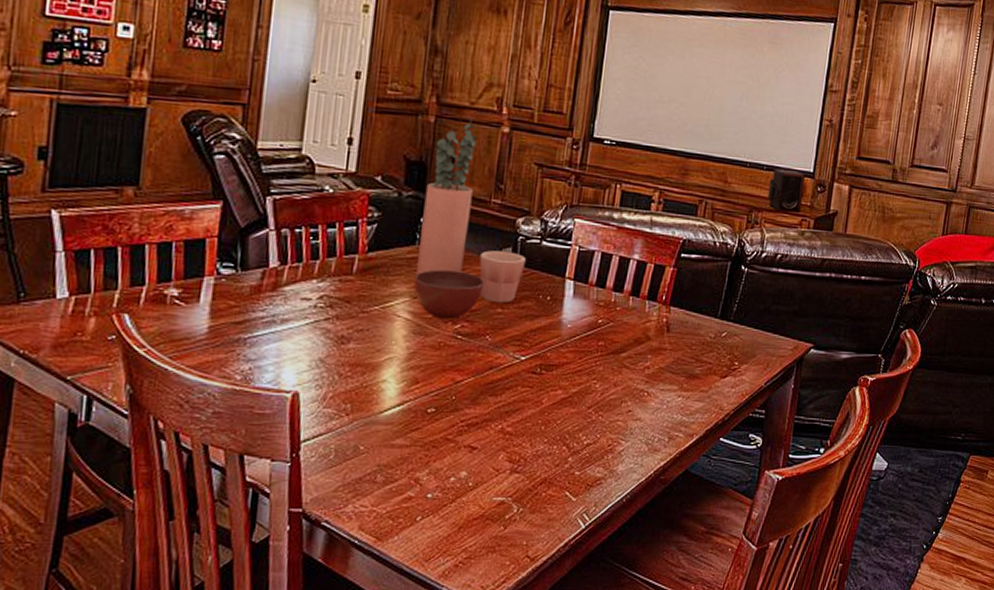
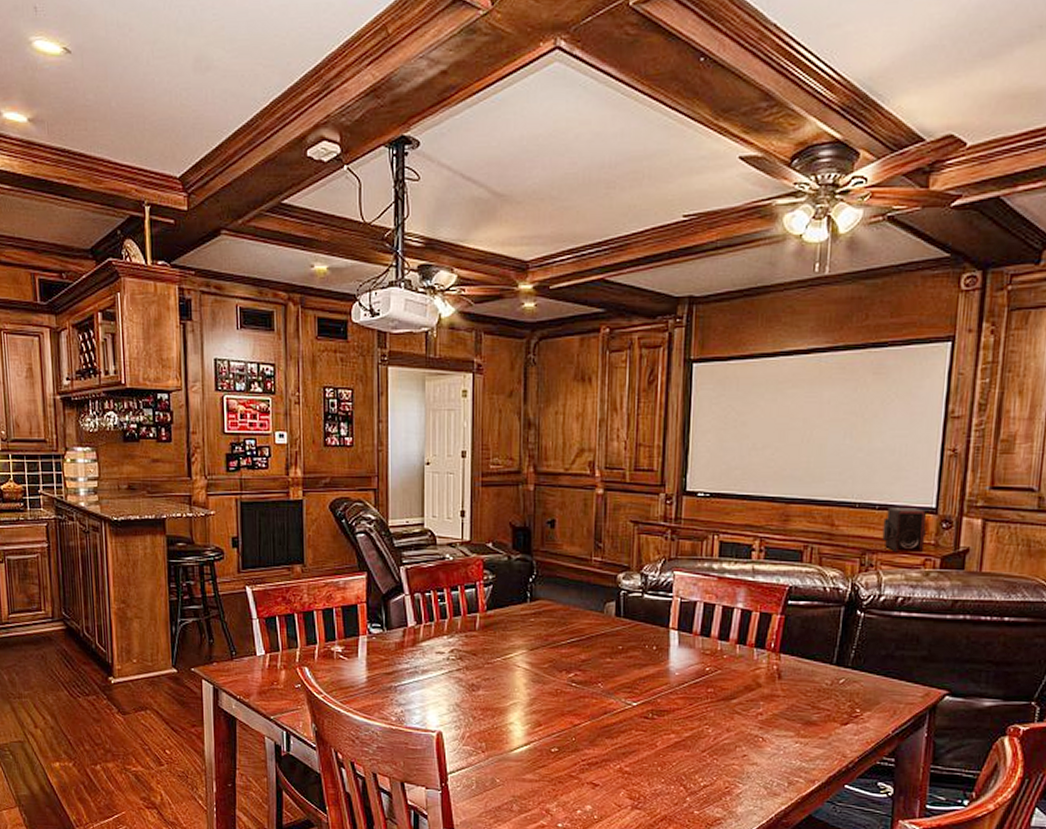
bowl: present [414,269,484,320] -> none [529,624,592,669]
vase: present [415,115,477,275] -> none [529,480,574,629]
cup: present [479,250,527,303] -> none [586,605,630,654]

